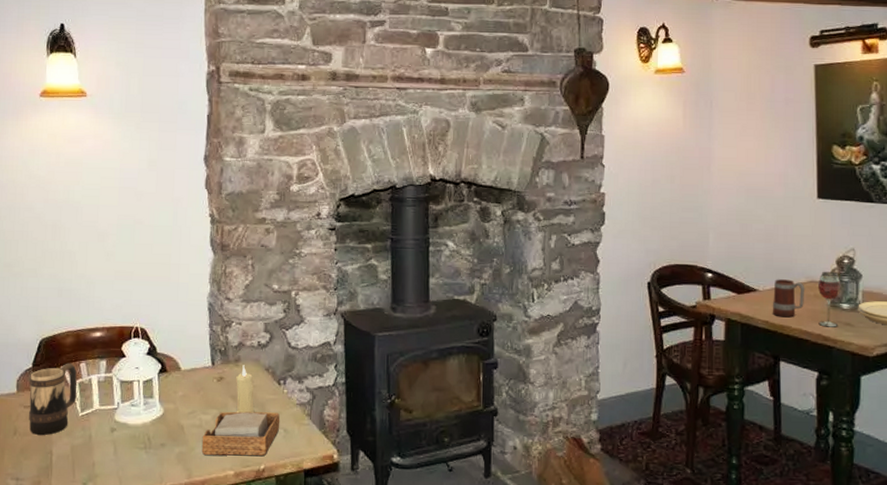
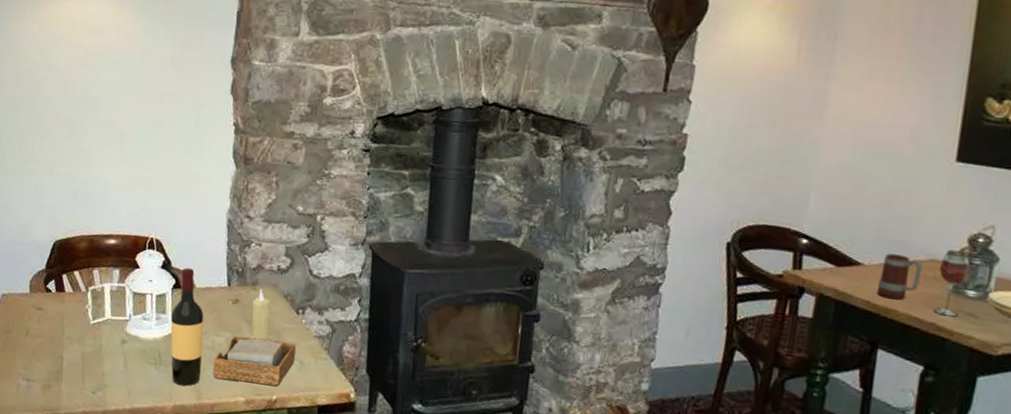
beer mug: present [29,363,77,435] -> none [41,268,90,340]
wine bottle: none [158,352,191,466] -> present [170,267,204,386]

